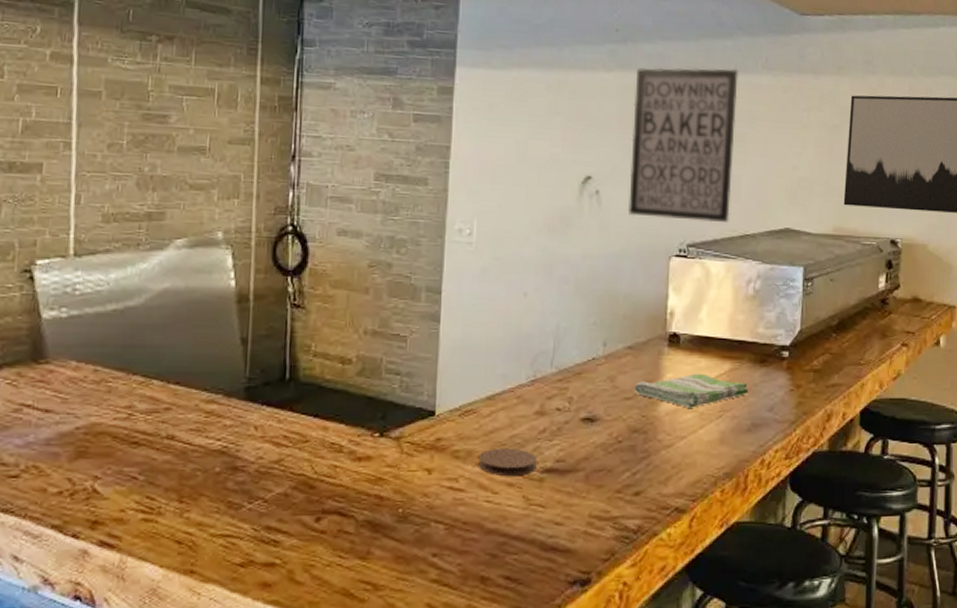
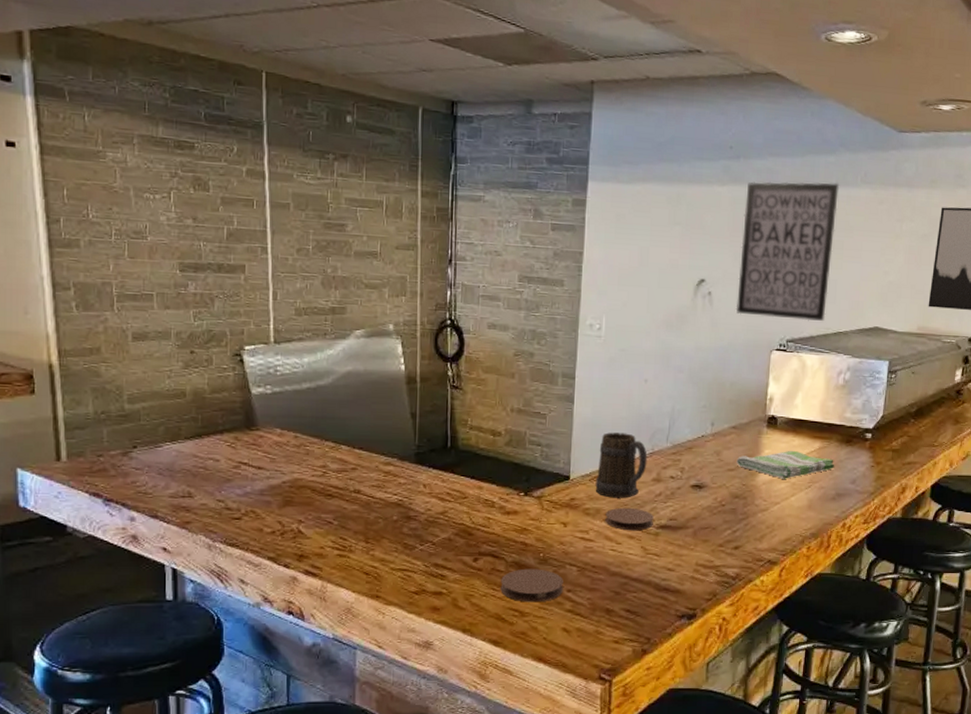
coaster: none [349,528,428,572] -> present [500,568,563,602]
beer mug: none [466,357,529,437] -> present [595,432,648,498]

